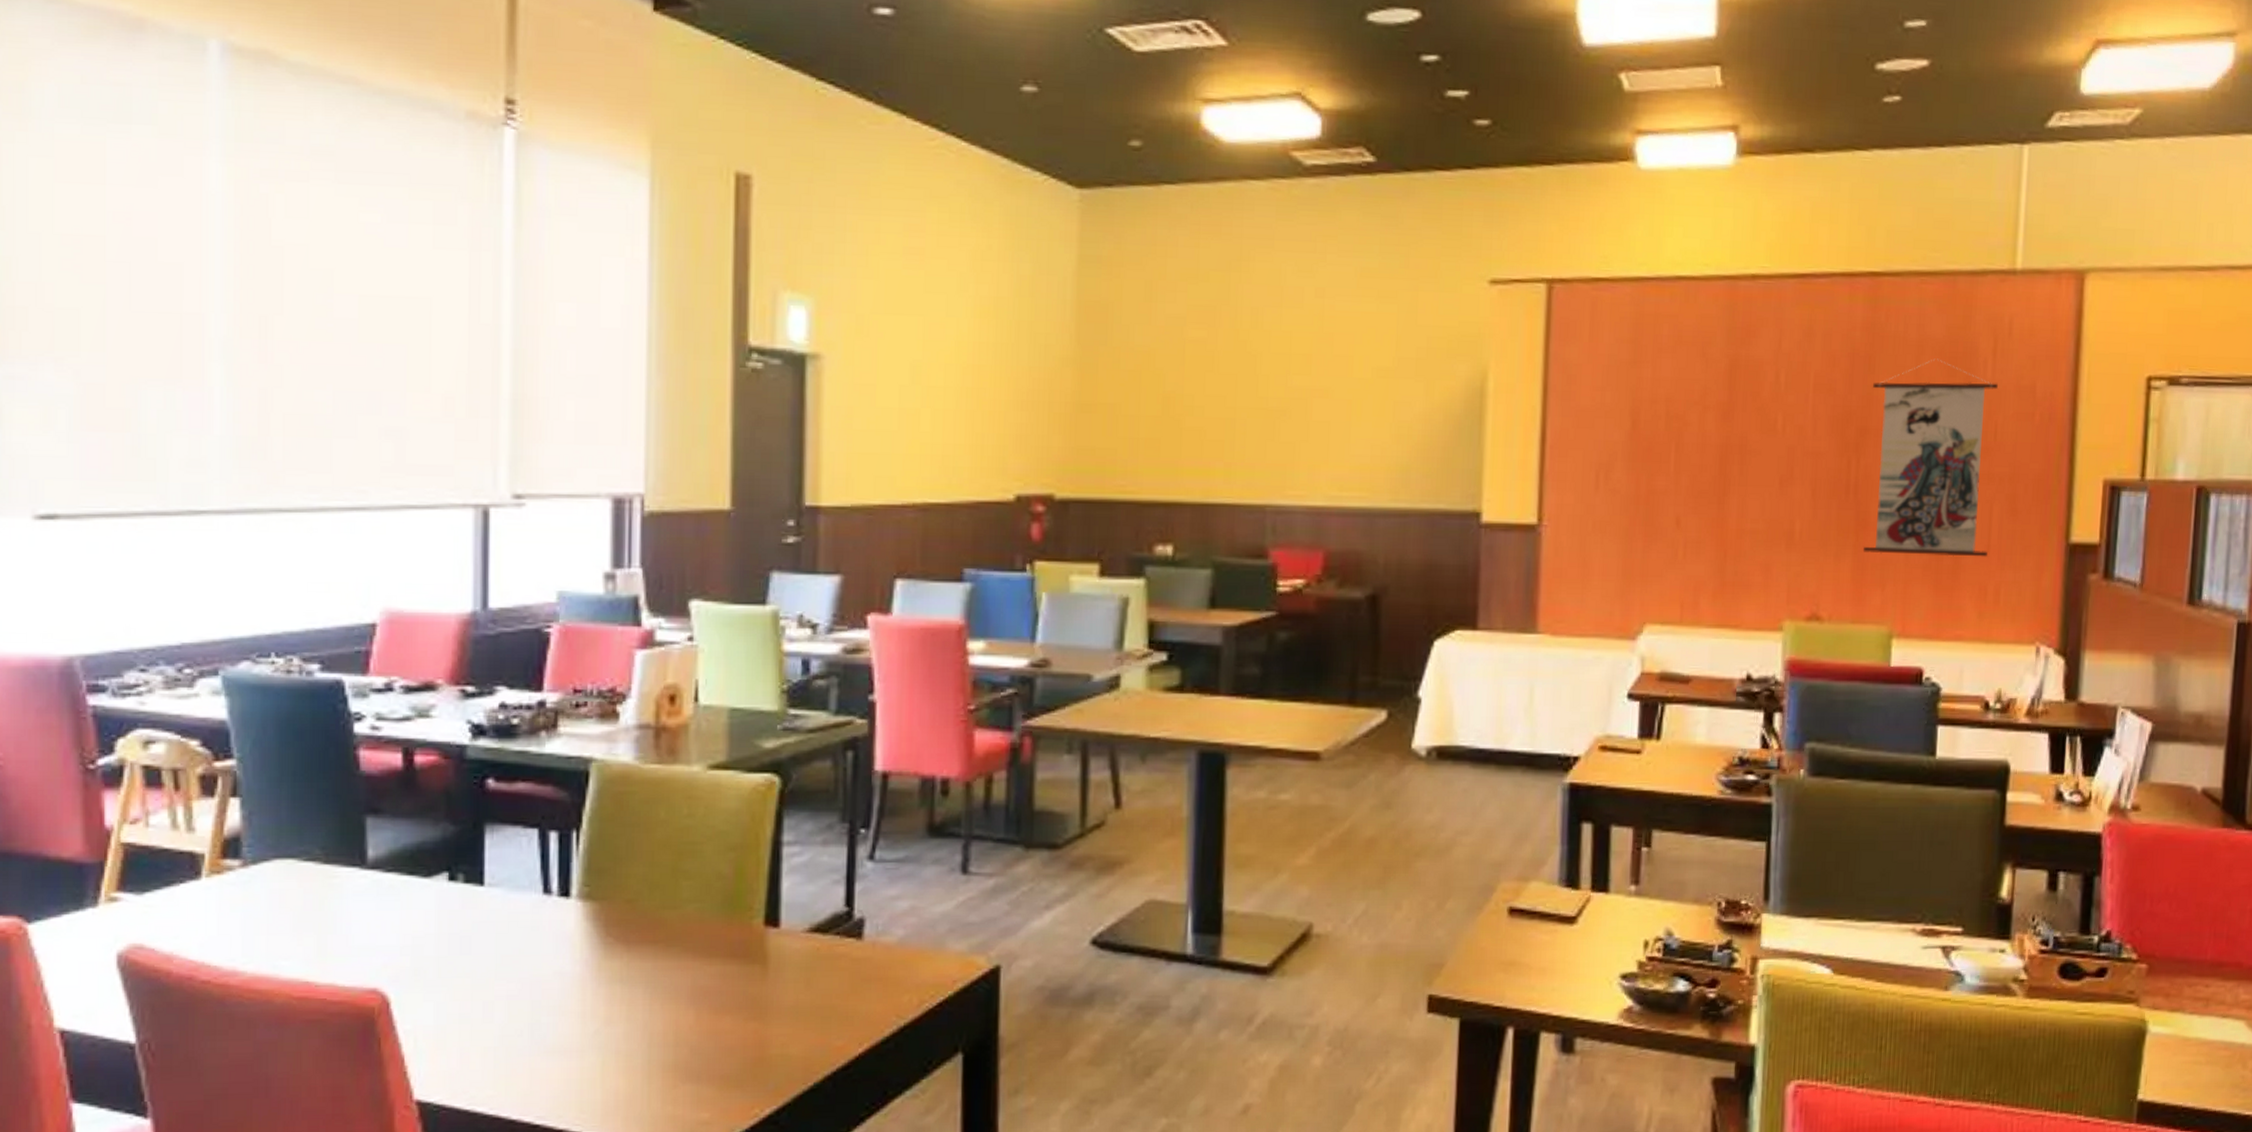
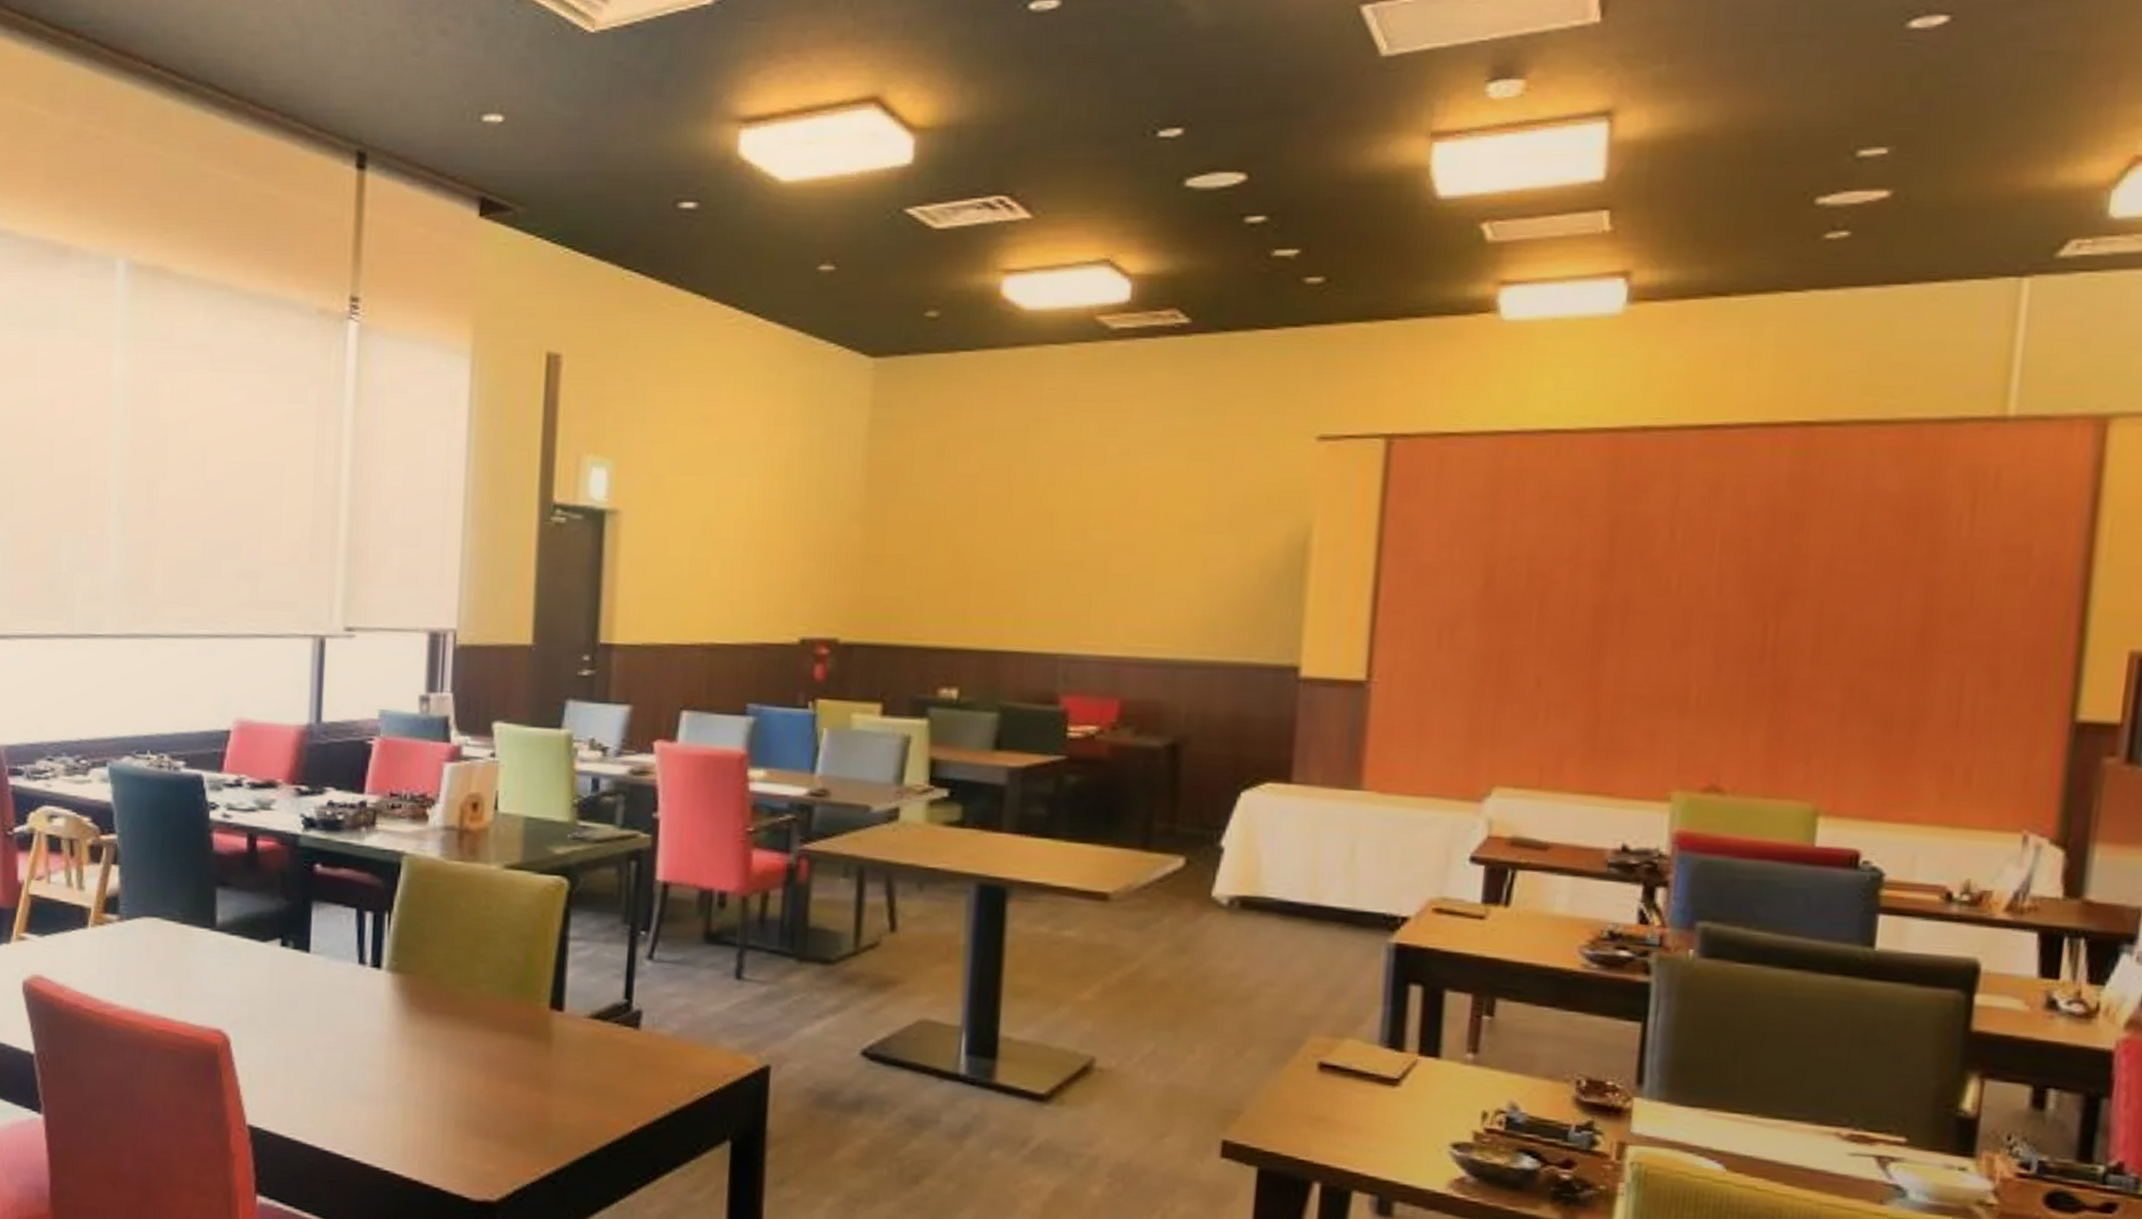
wall scroll: present [1862,358,1998,557] -> none [1781,514,1977,733]

